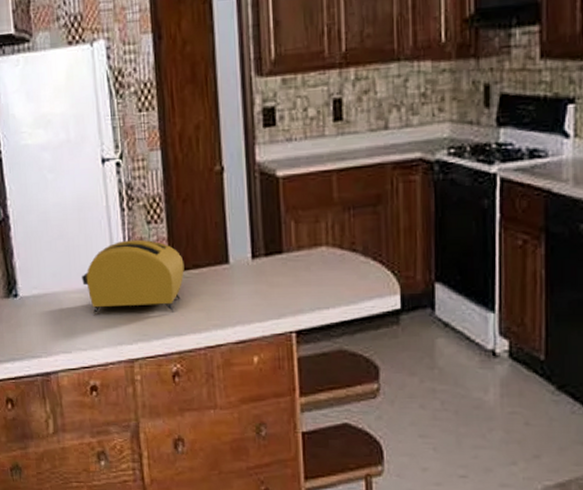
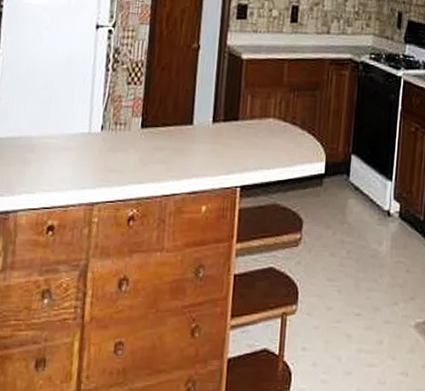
toaster: present [82,239,185,315] -> none [58,96,155,162]

